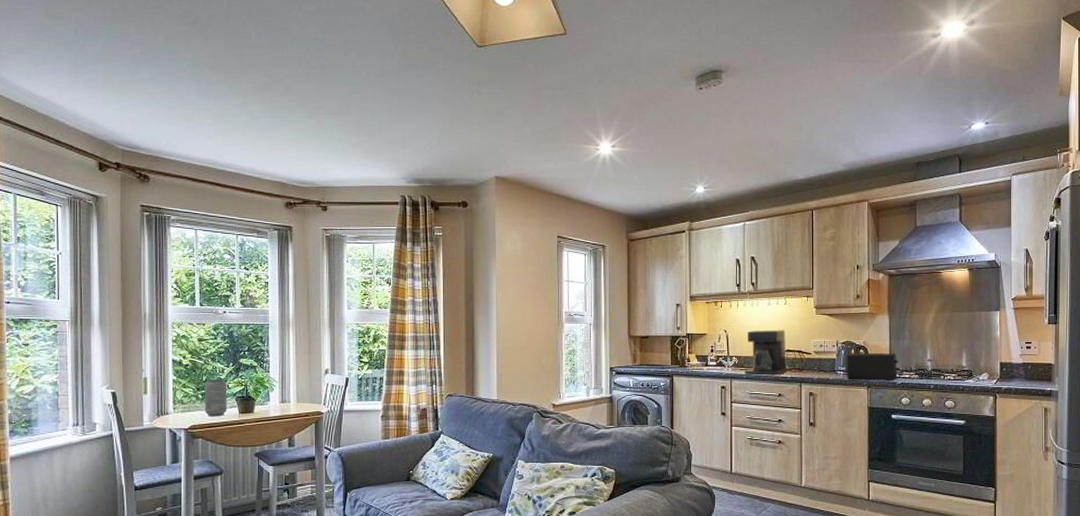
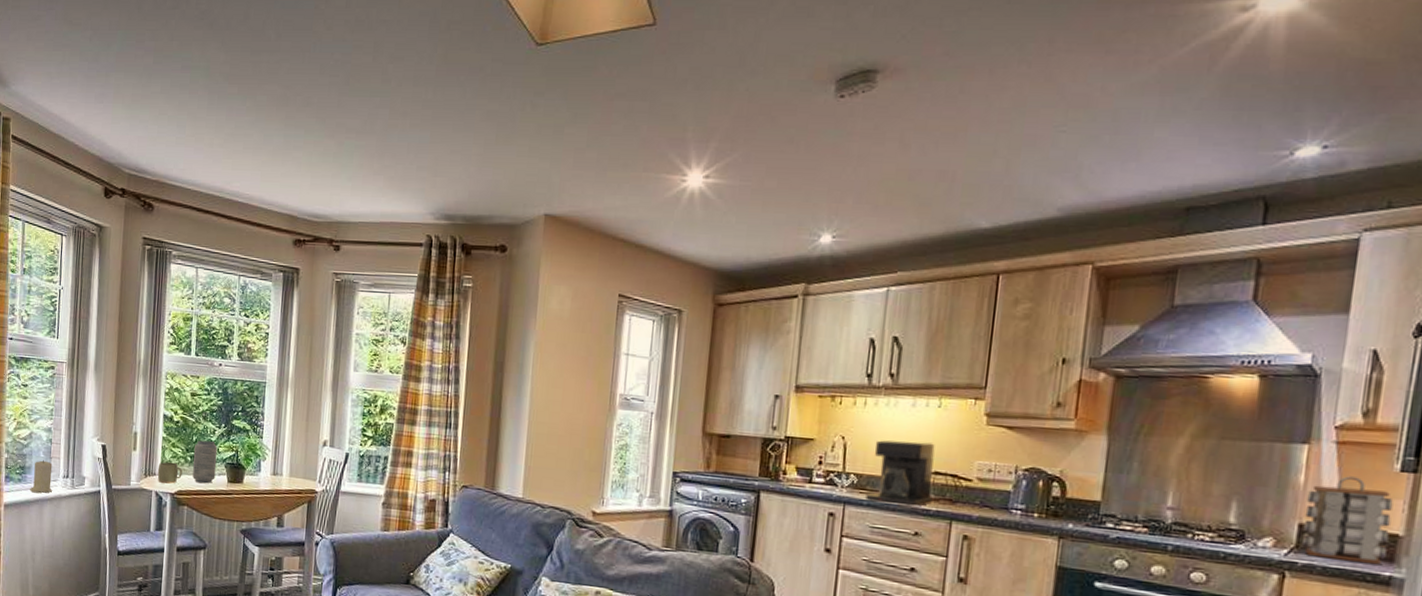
candle: none [37,412,61,443] -> present [30,460,53,493]
mug: none [170,401,195,420] -> present [157,462,182,484]
toaster: present [846,353,899,381] -> none [1026,485,1117,534]
spice rack: none [1002,329,1047,384] -> present [1301,476,1393,565]

